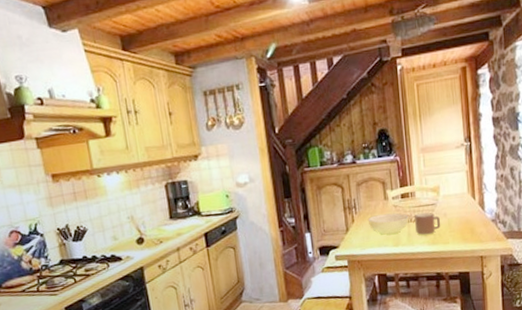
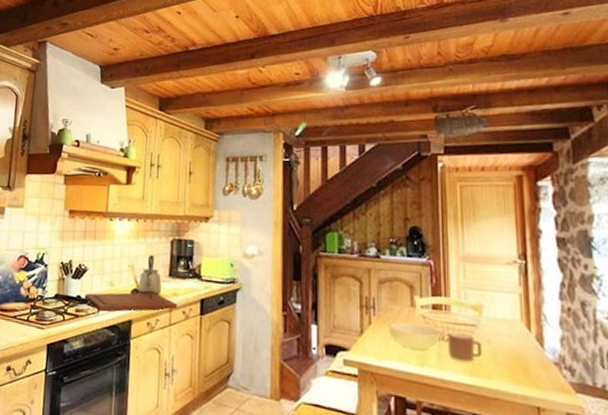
cutting board: none [90,236,184,266] -> present [84,292,177,312]
kettle: none [141,202,166,241] -> present [137,254,162,295]

